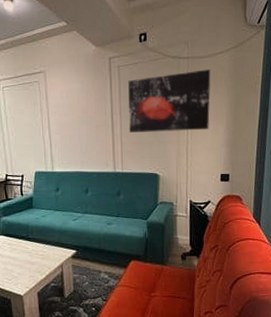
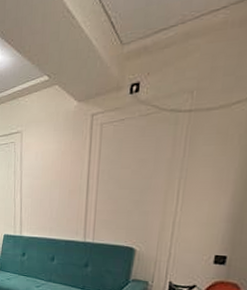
wall art: present [128,69,211,133] -> none [105,124,220,201]

